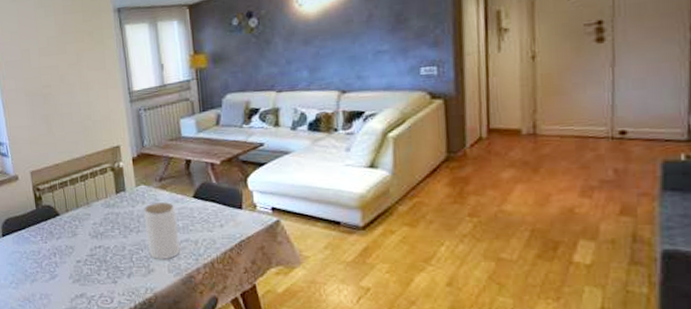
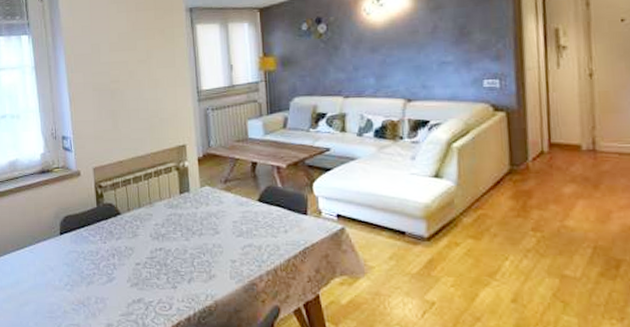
jar: present [143,201,181,260] -> none [207,204,244,266]

